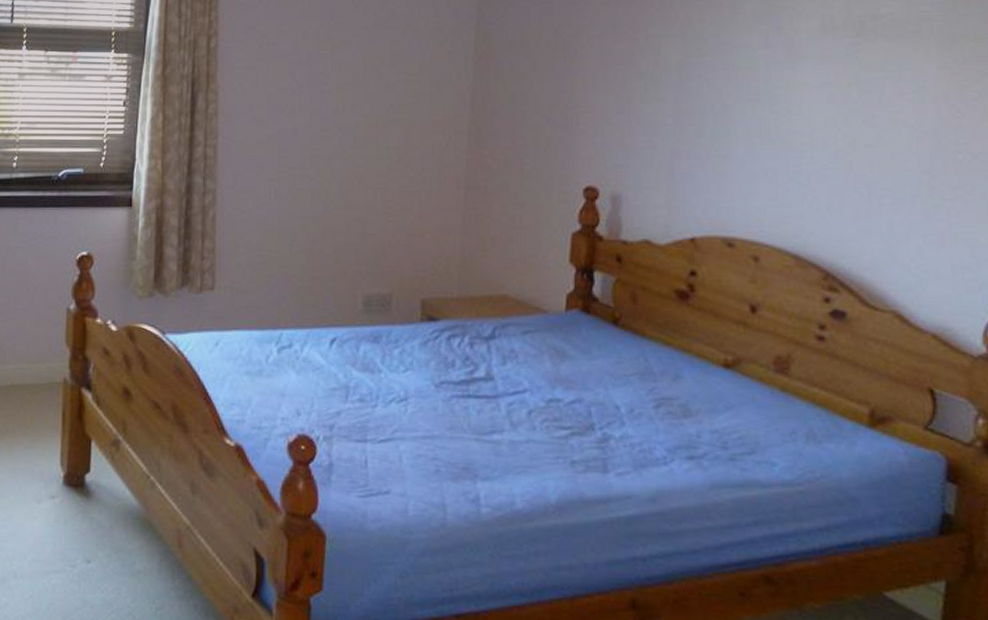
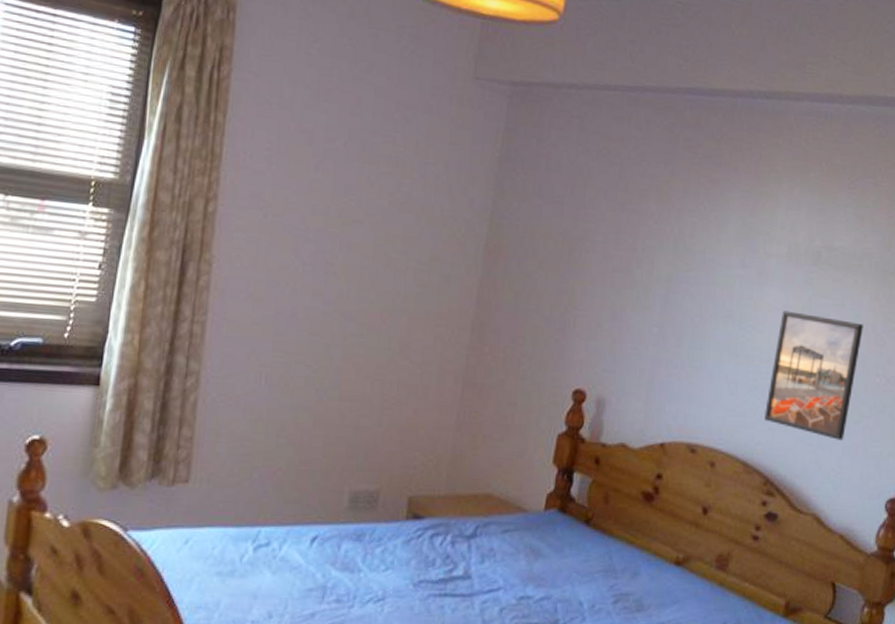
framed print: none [815,89,932,227] -> present [764,311,864,440]

